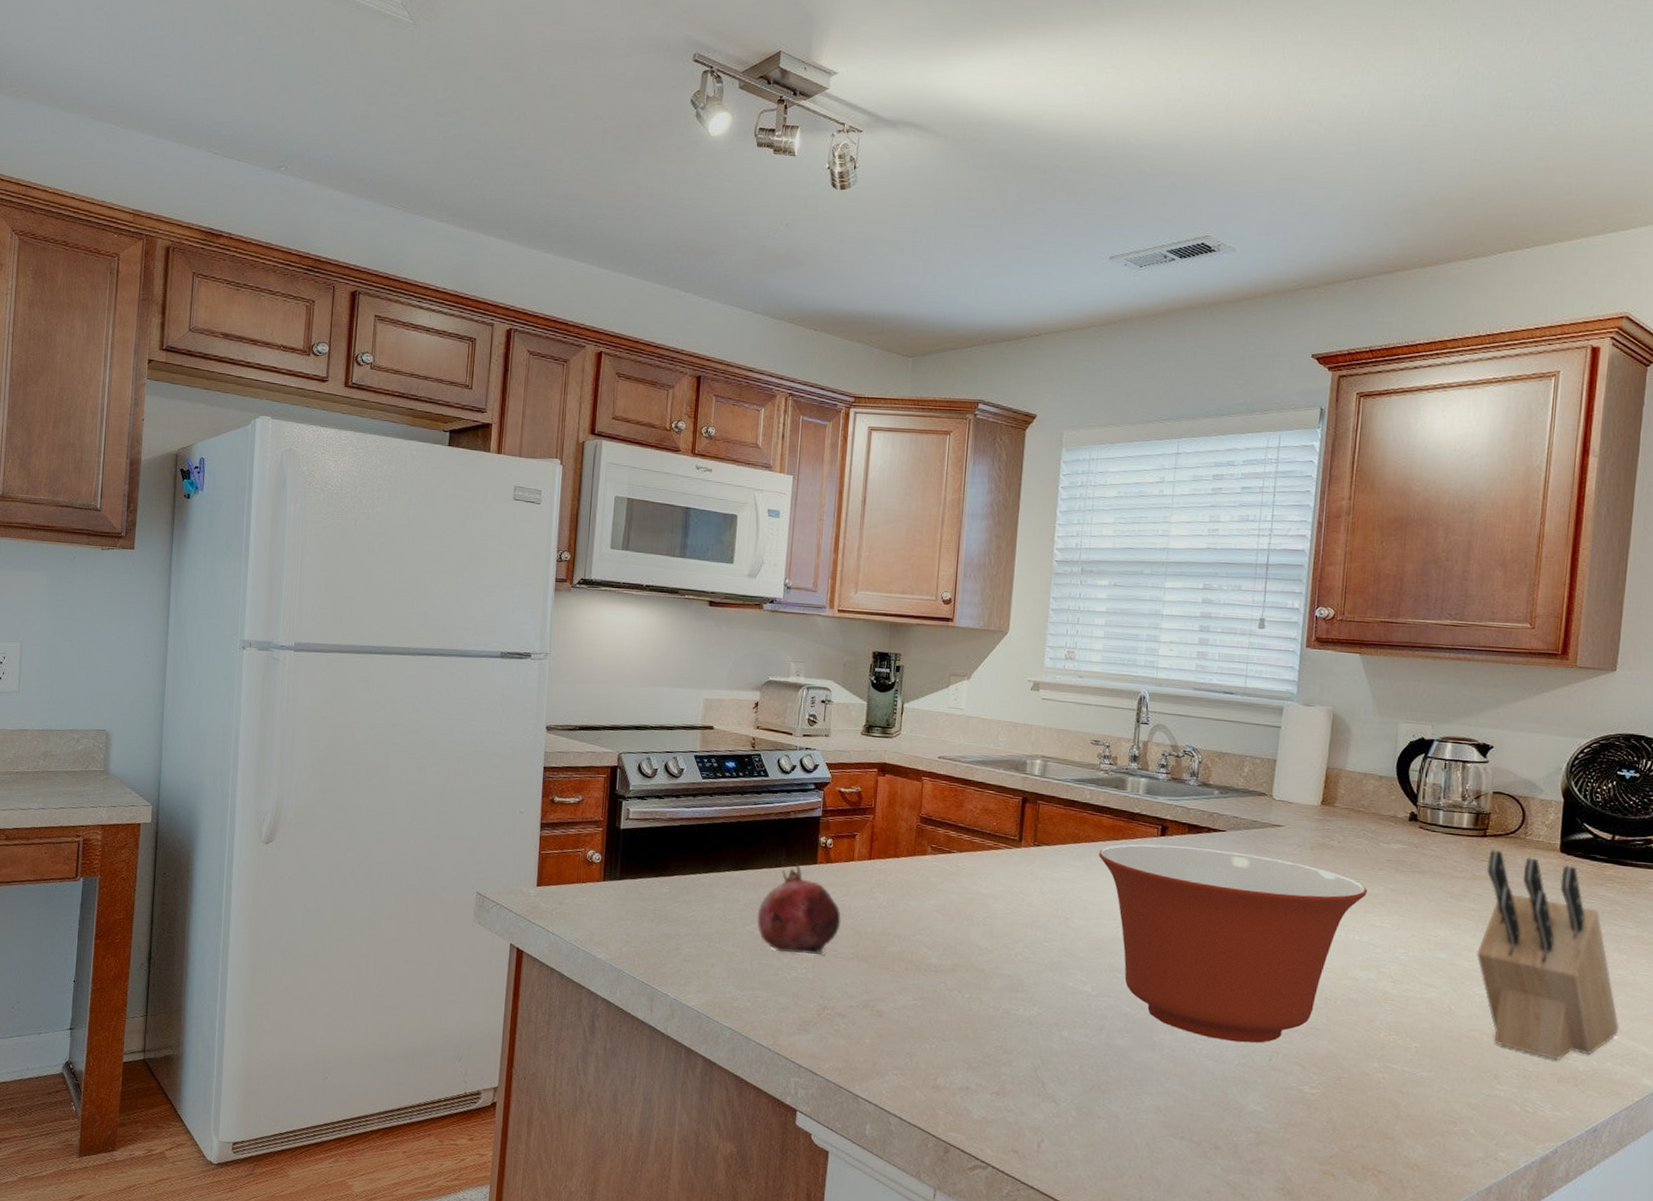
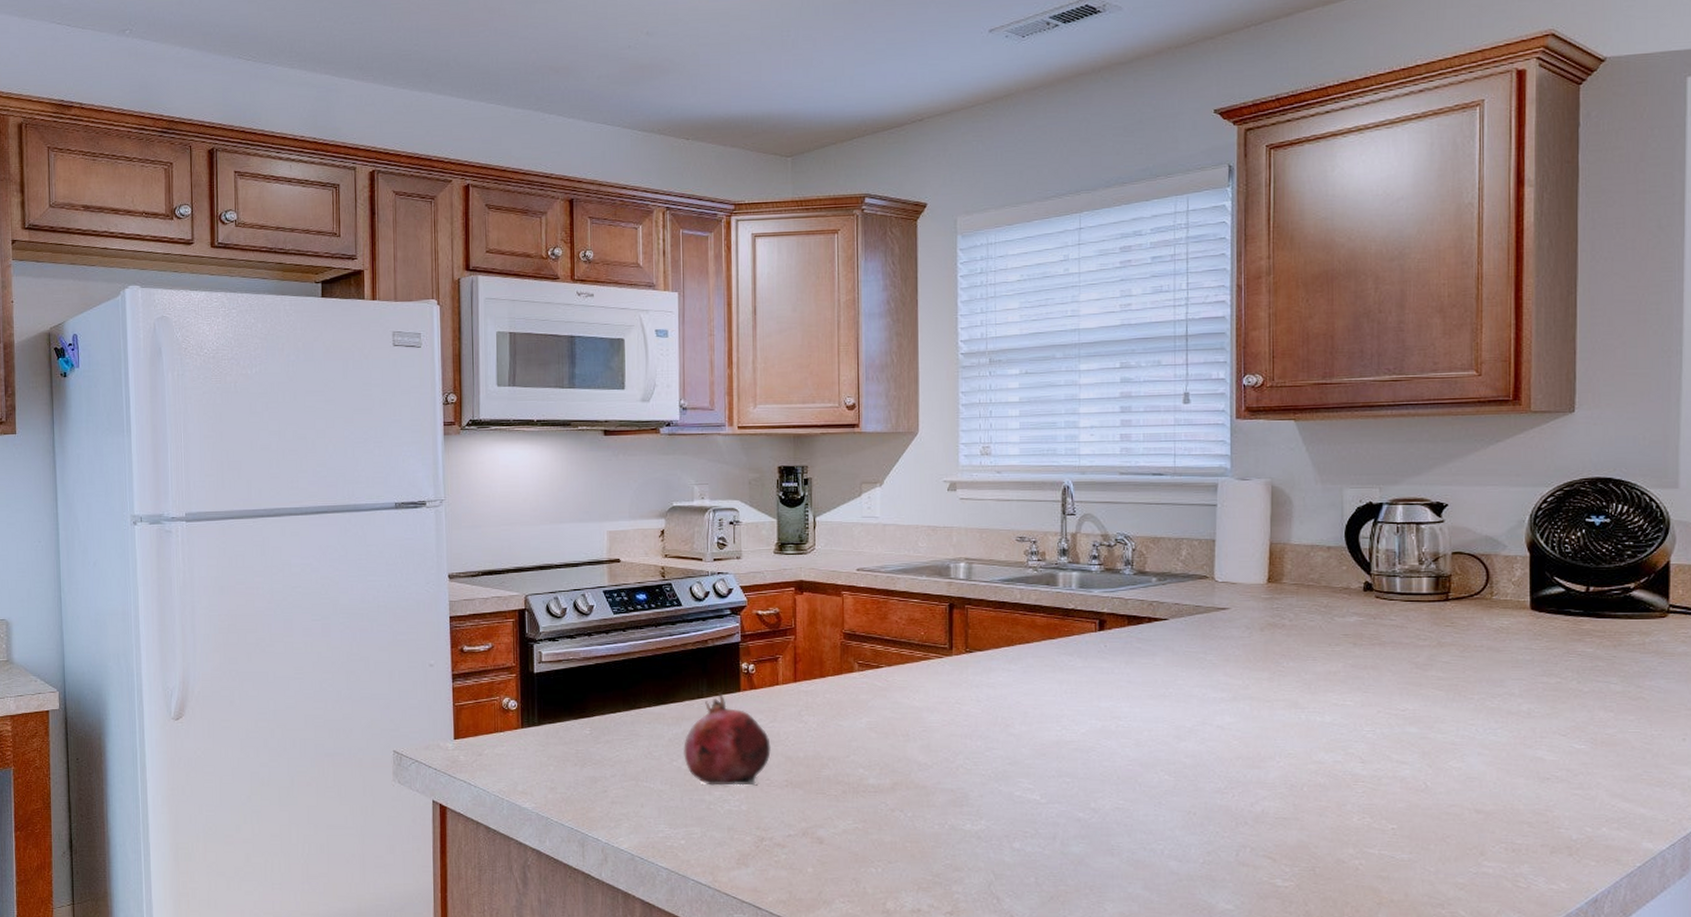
mixing bowl: present [1098,844,1368,1043] -> none [1035,640,1326,839]
knife block: present [1477,849,1620,1060] -> none [1450,613,1613,830]

